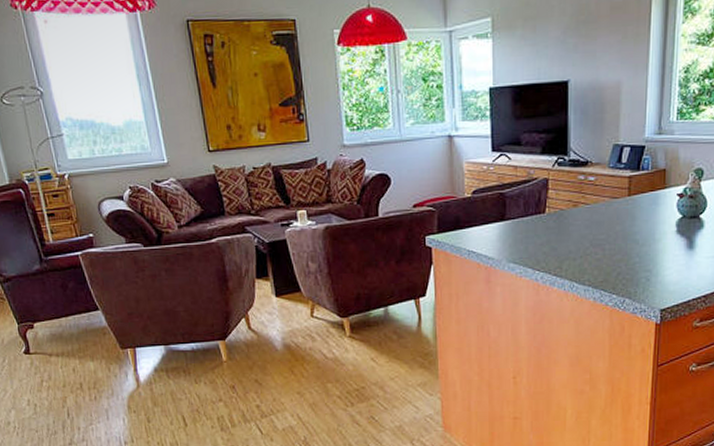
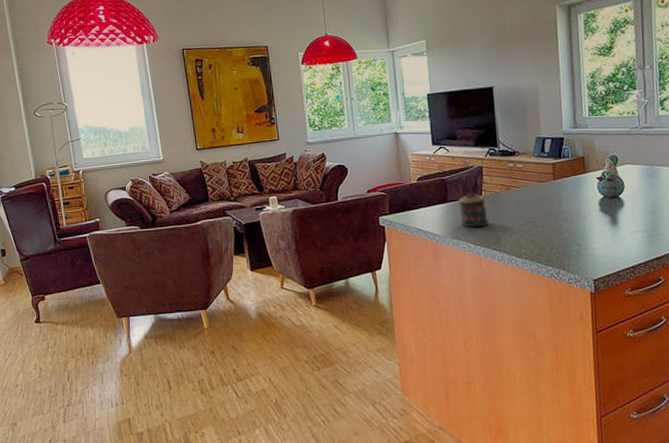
candle: none [518,211,550,250] -> present [459,194,488,228]

